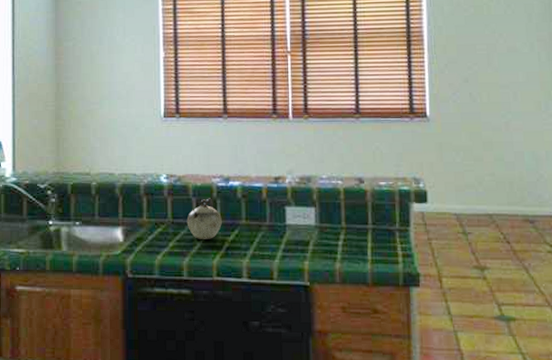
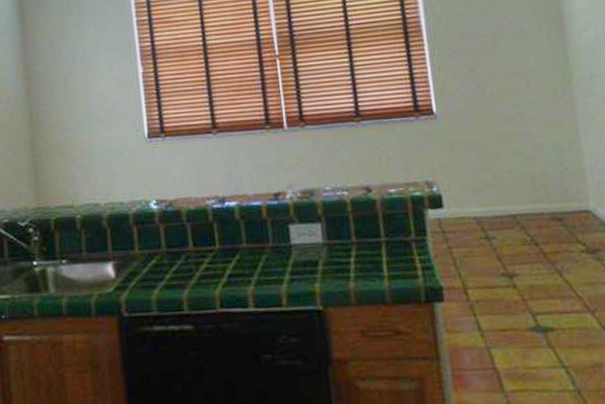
teapot: present [186,198,222,239] -> none [182,222,221,268]

